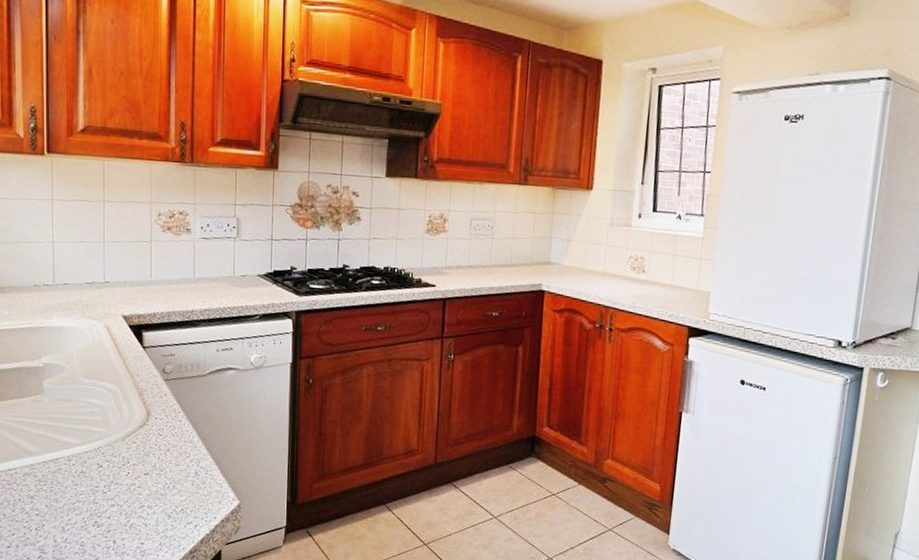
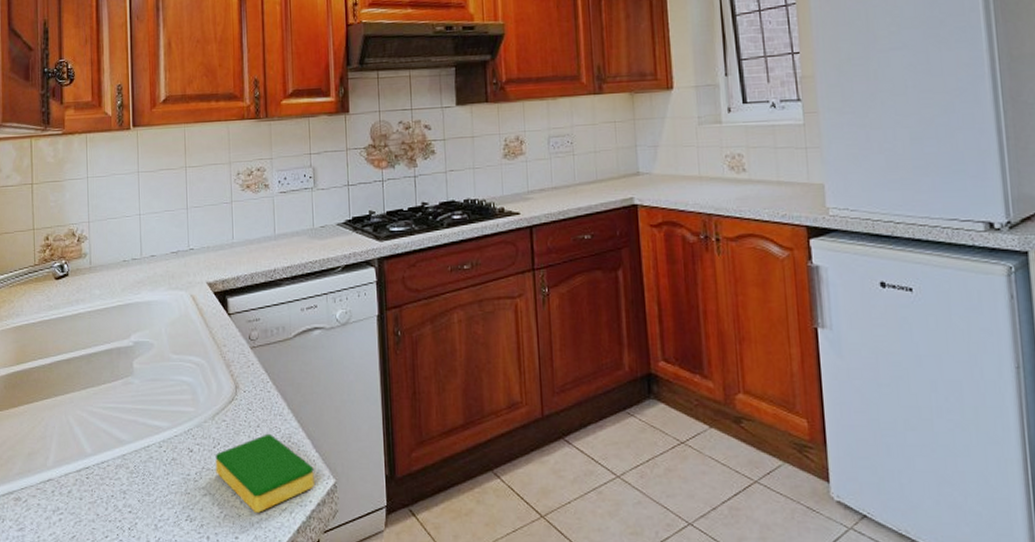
dish sponge: none [124,457,220,524] -> present [215,433,314,513]

